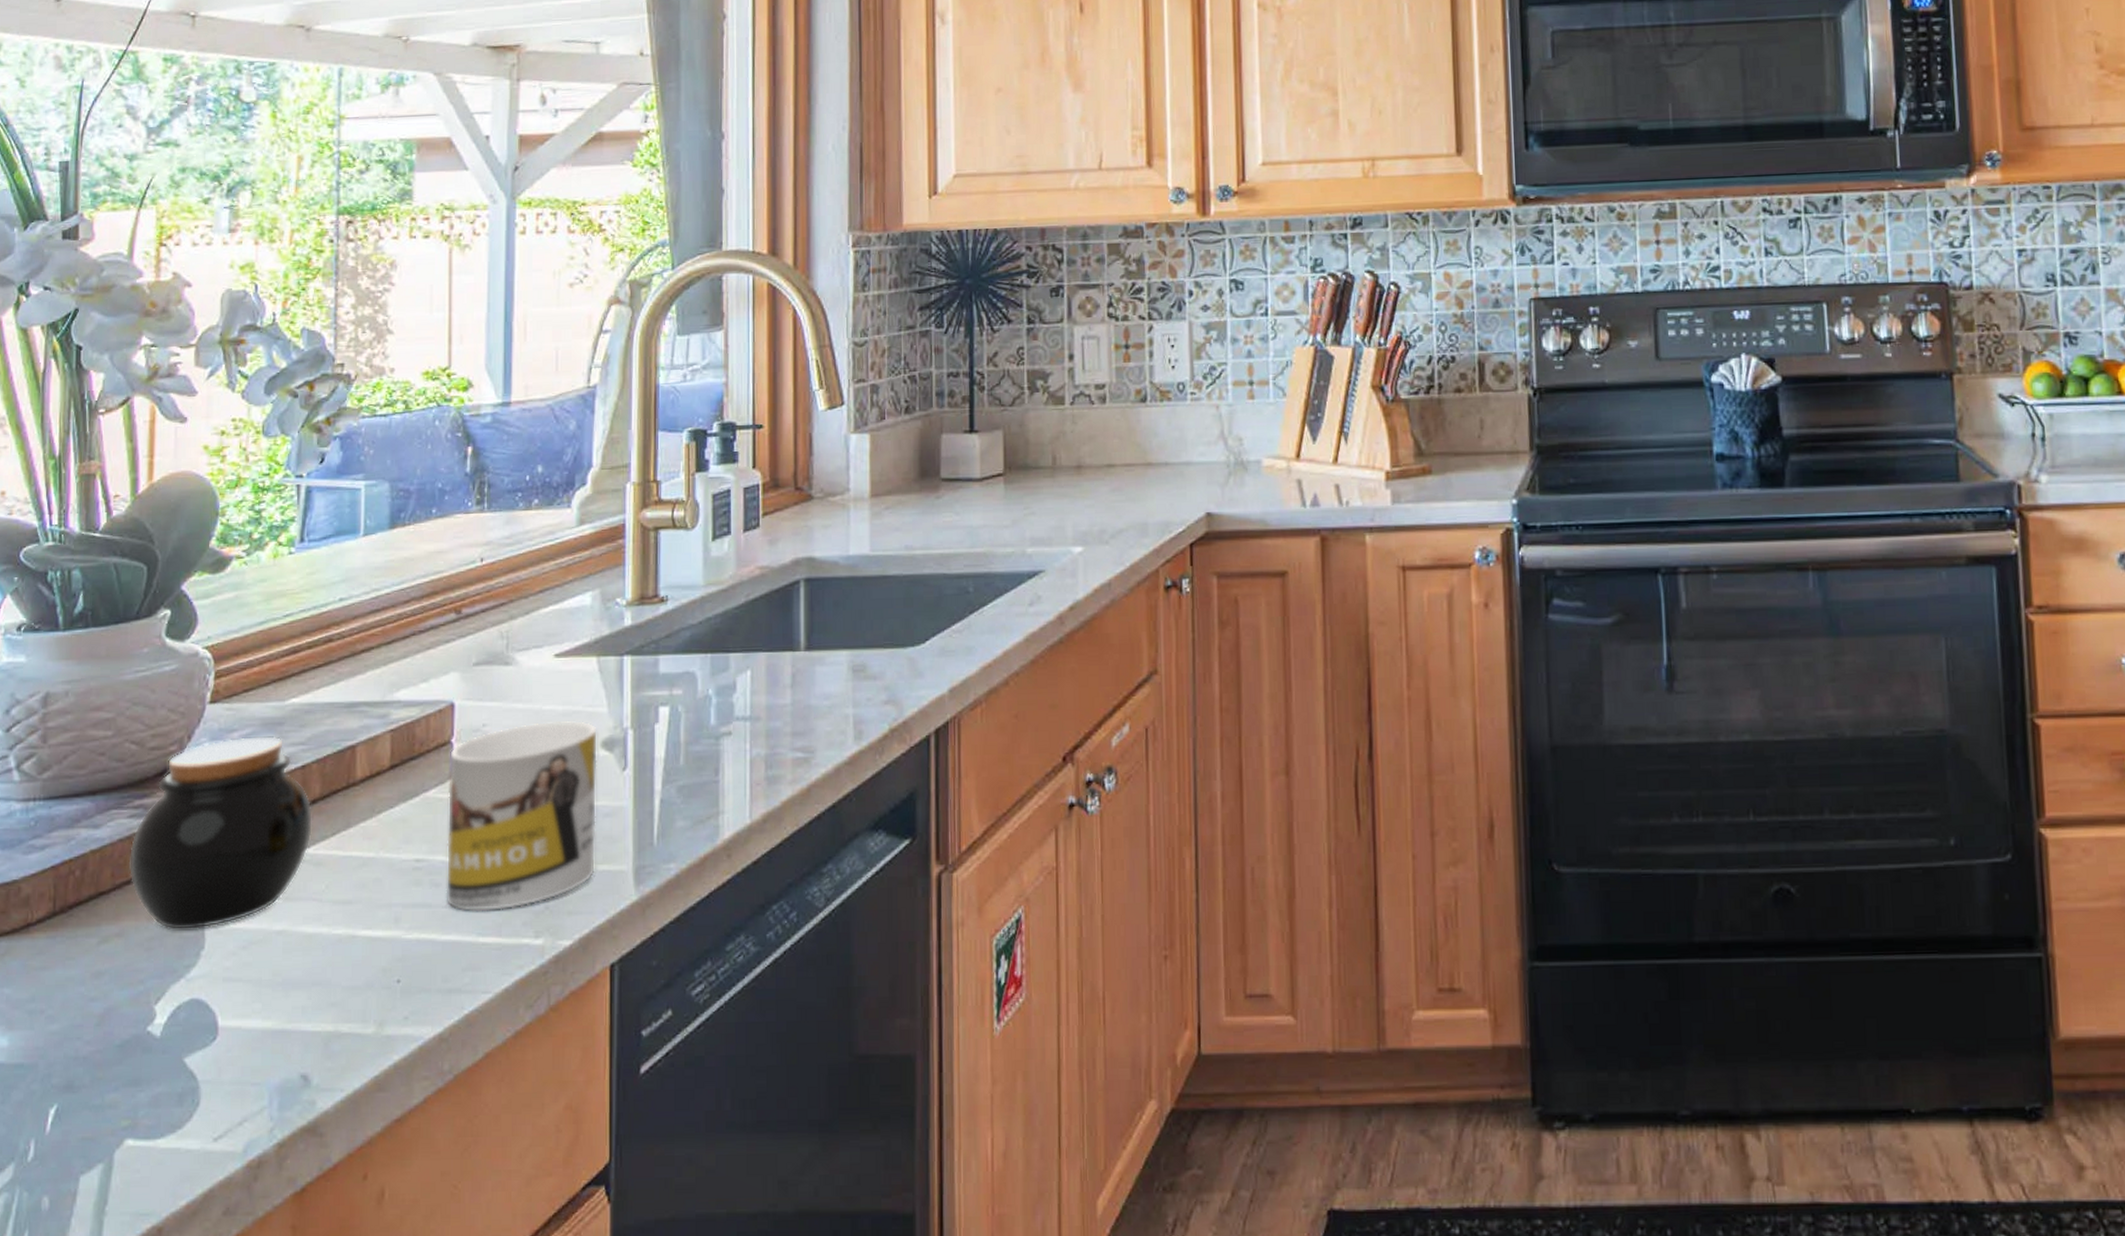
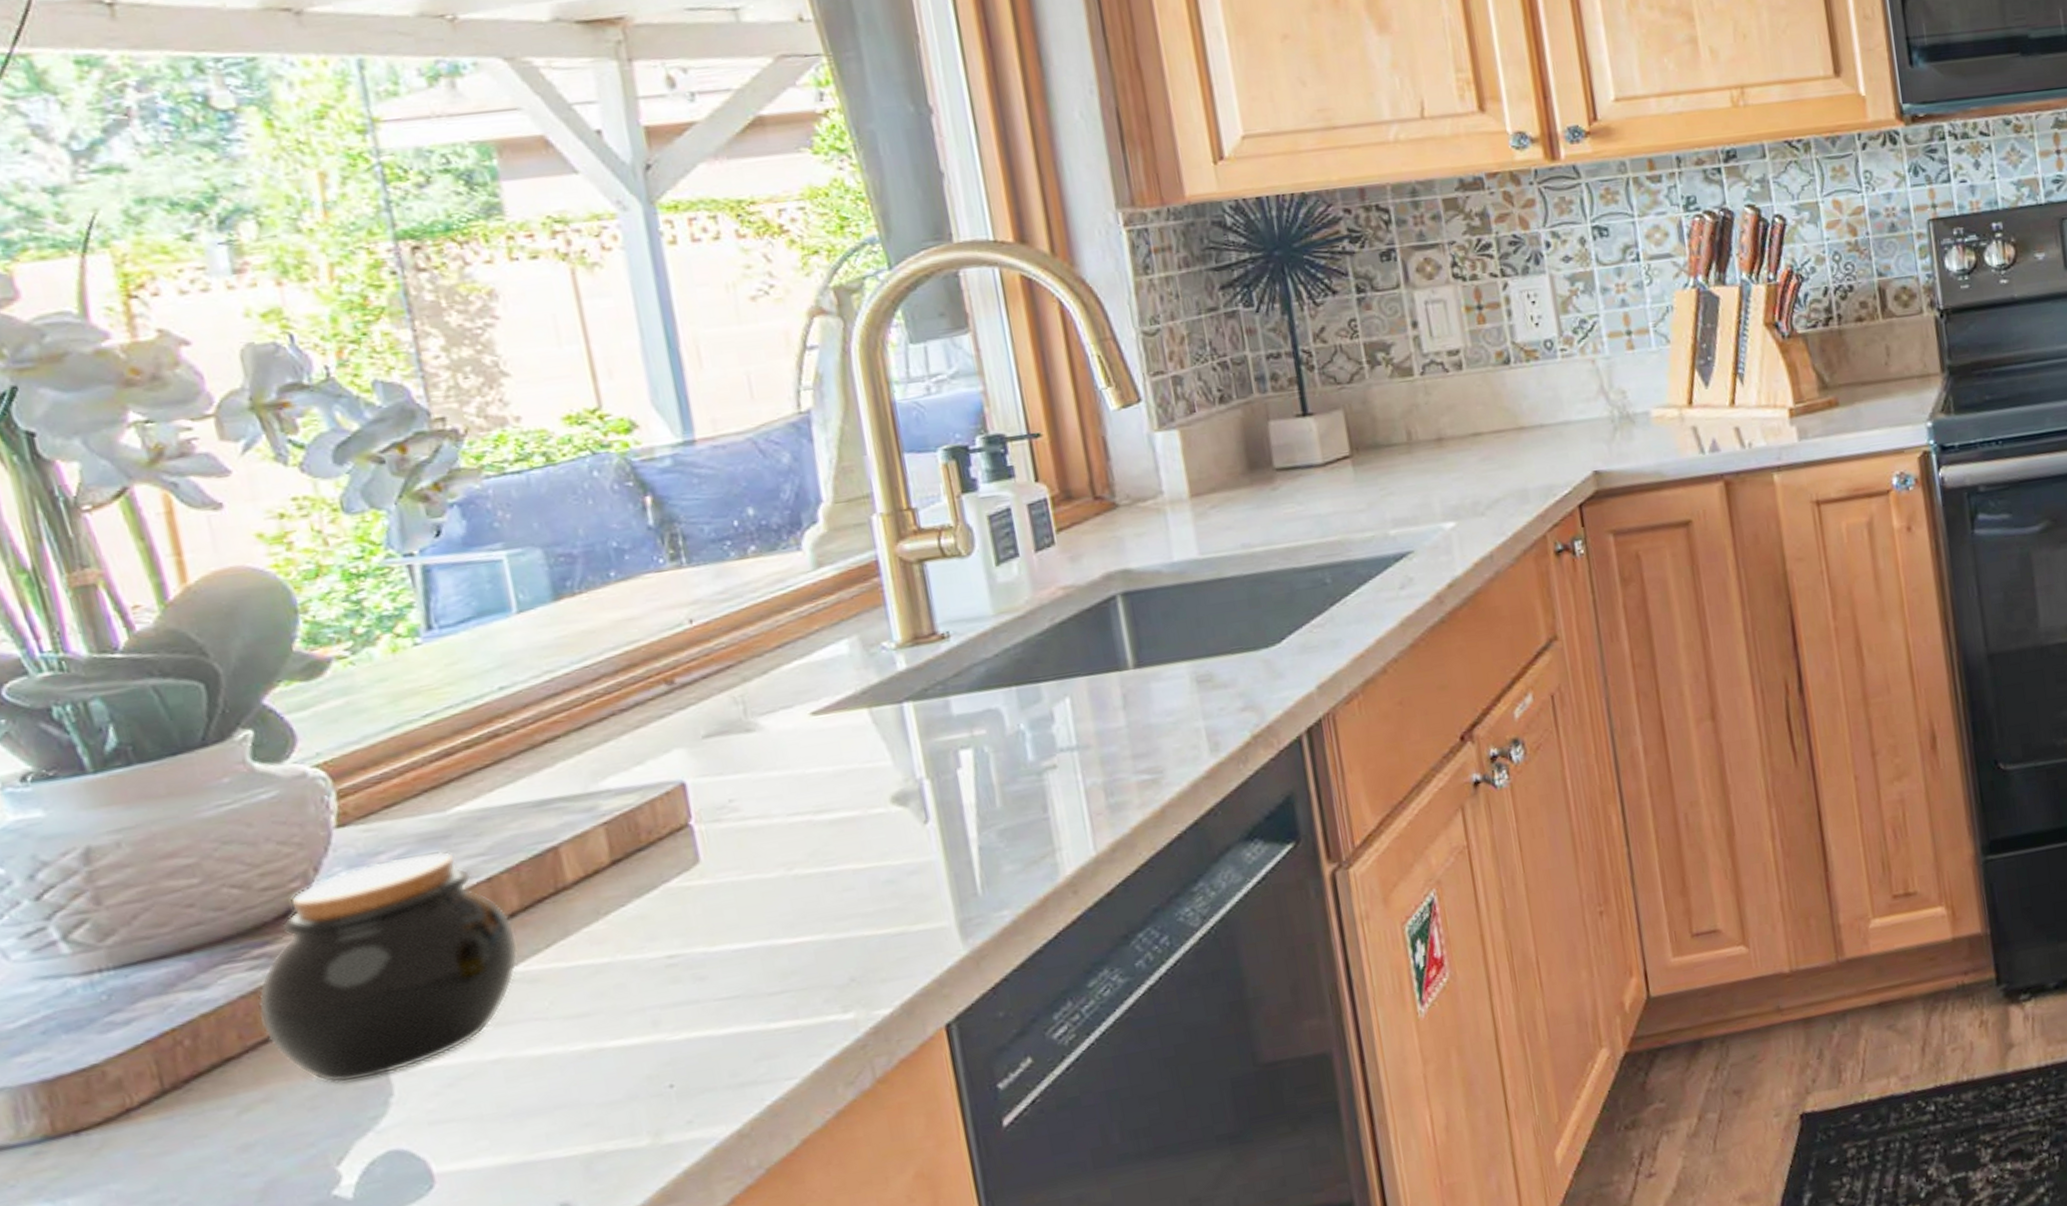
mug: present [446,720,598,912] -> none [689,778,908,1001]

